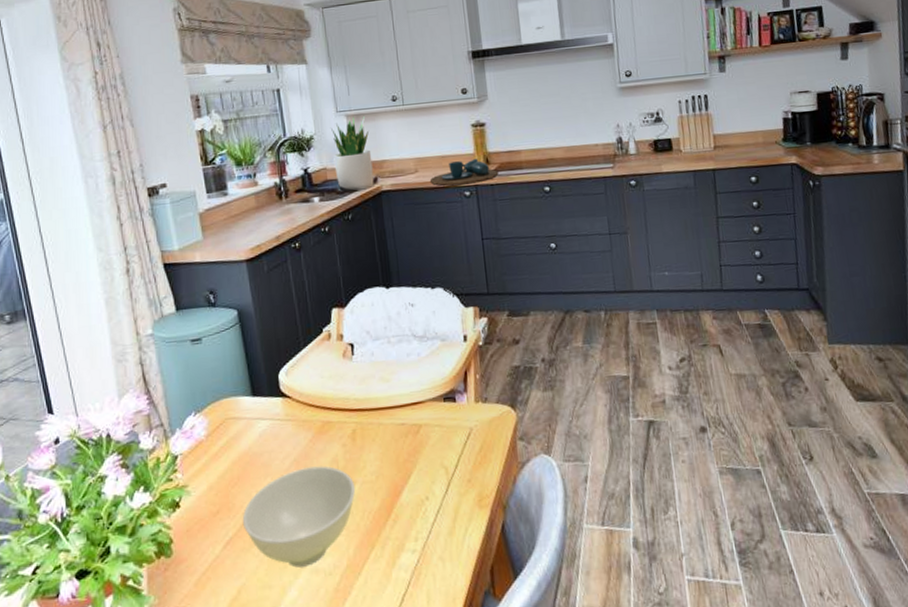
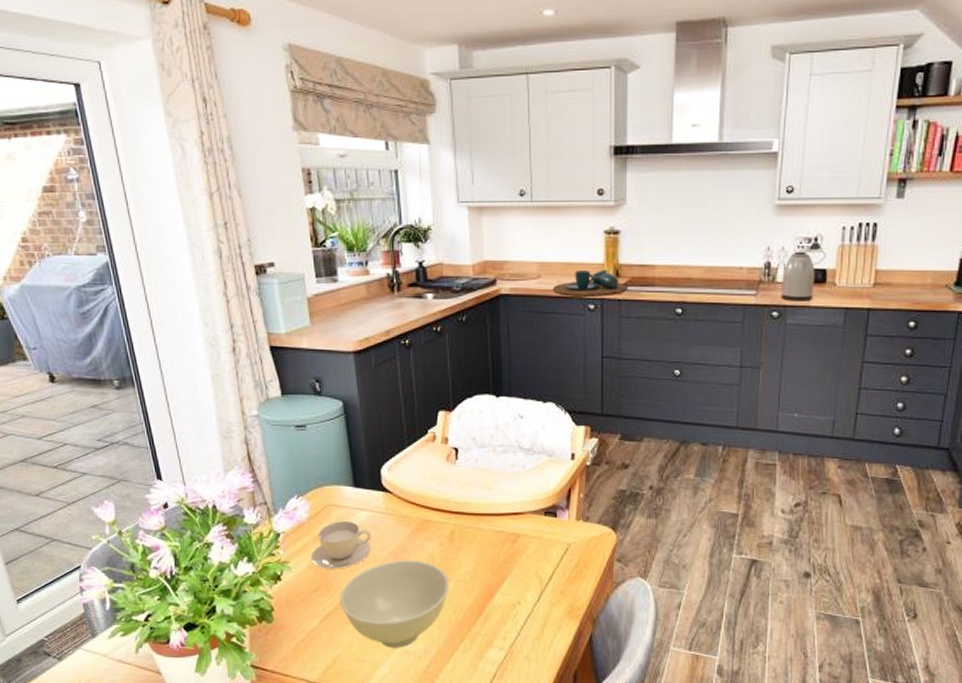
teacup: none [210,433,273,488] -> present [310,521,372,569]
planter: present [331,116,374,193] -> none [451,208,492,292]
kettle: none [634,125,664,170] -> present [781,251,815,301]

